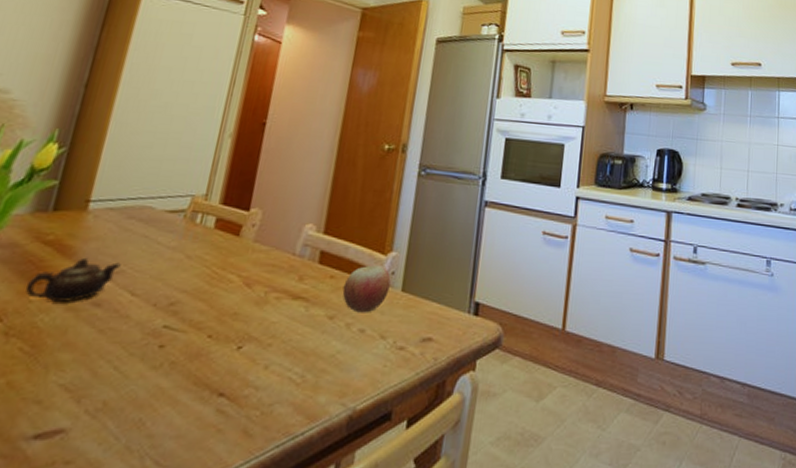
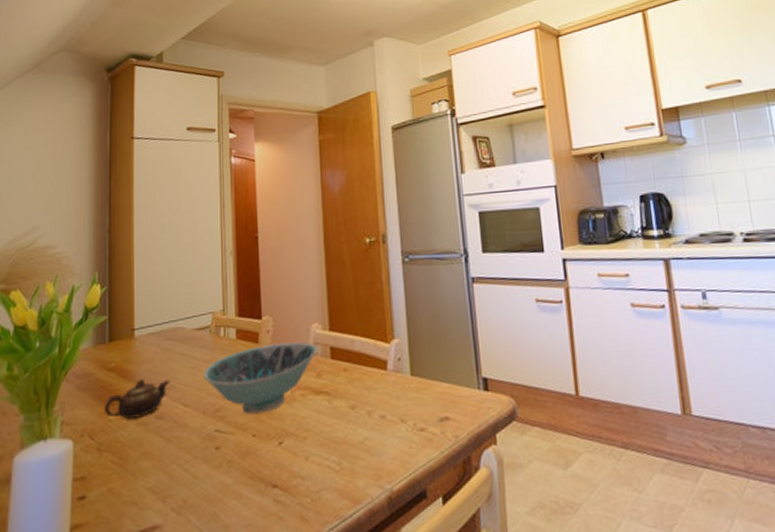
bowl: none [163,238,306,313] -> present [203,341,317,414]
apple: present [342,265,391,313] -> none [357,353,399,401]

